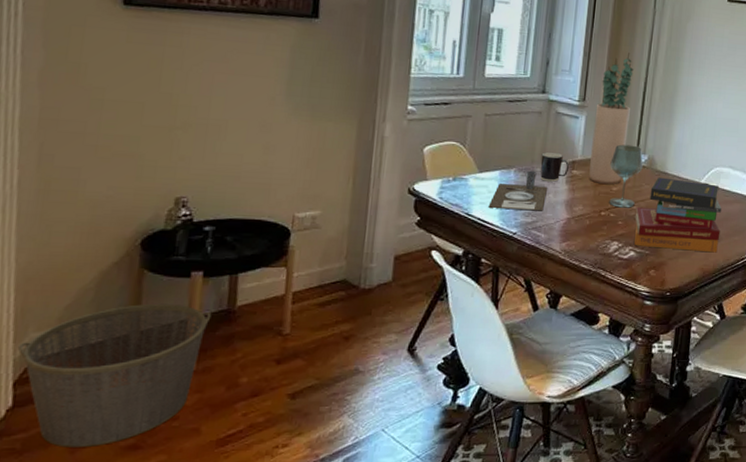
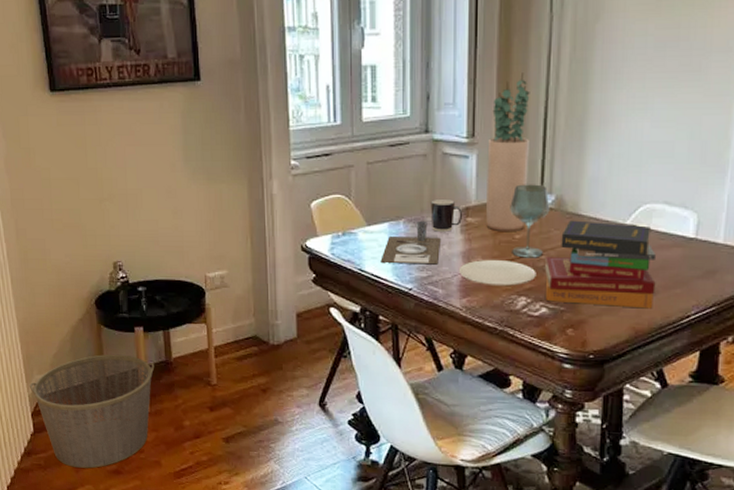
plate: none [561,207,628,233] -> present [458,259,536,287]

